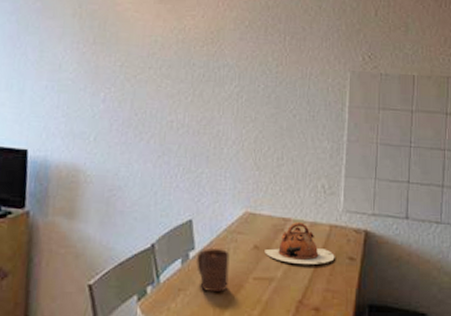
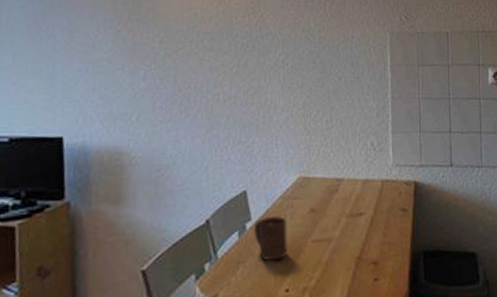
teapot: present [264,222,335,264] -> none [321,181,389,222]

